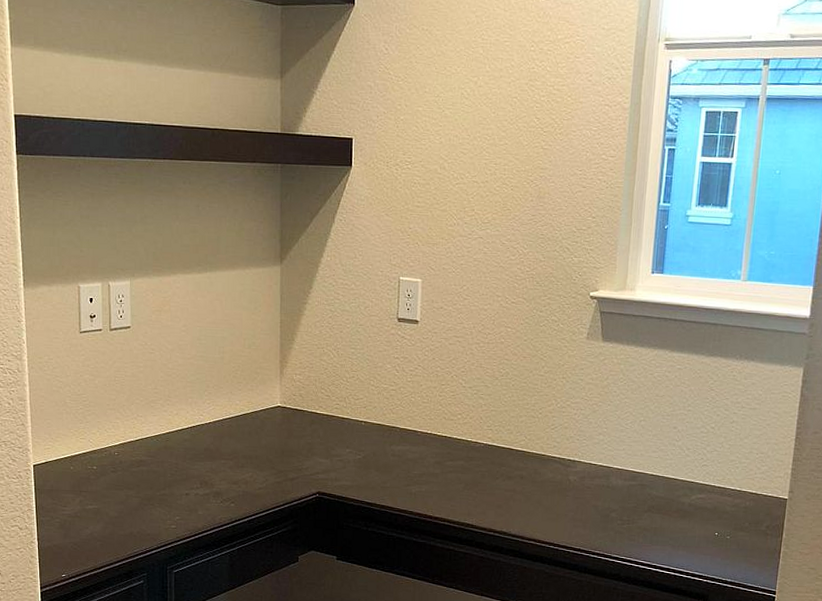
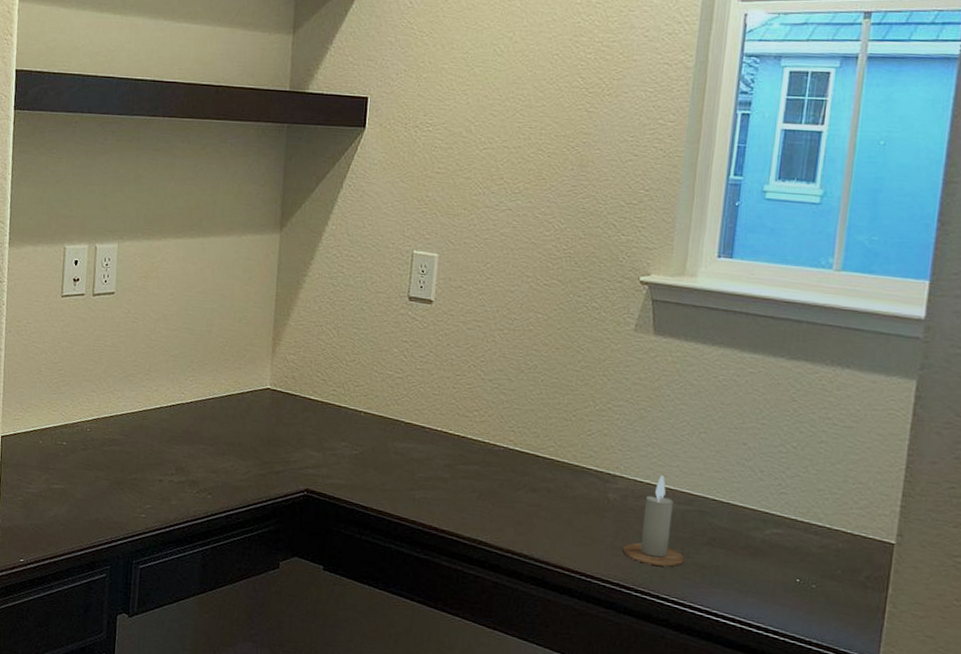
candle: none [582,458,631,532] -> present [623,475,685,567]

